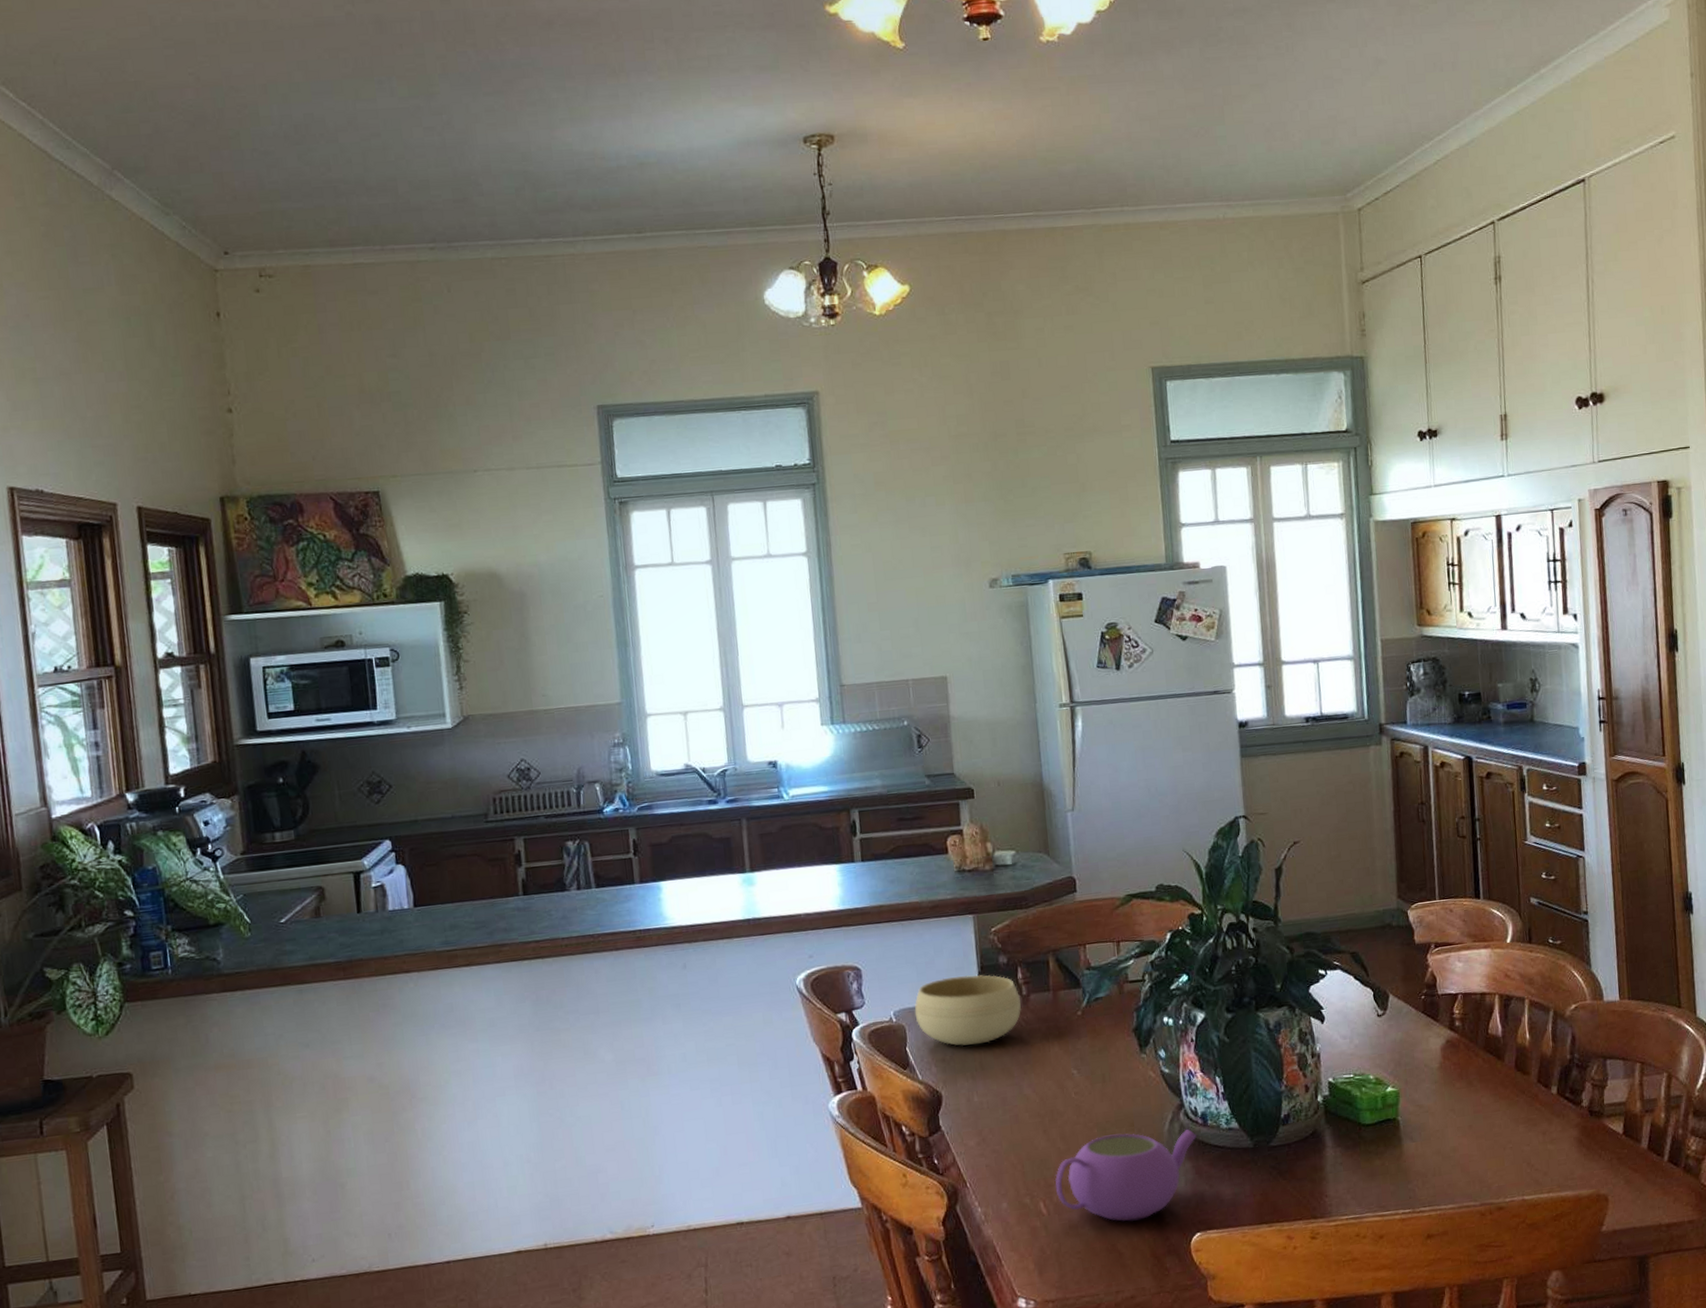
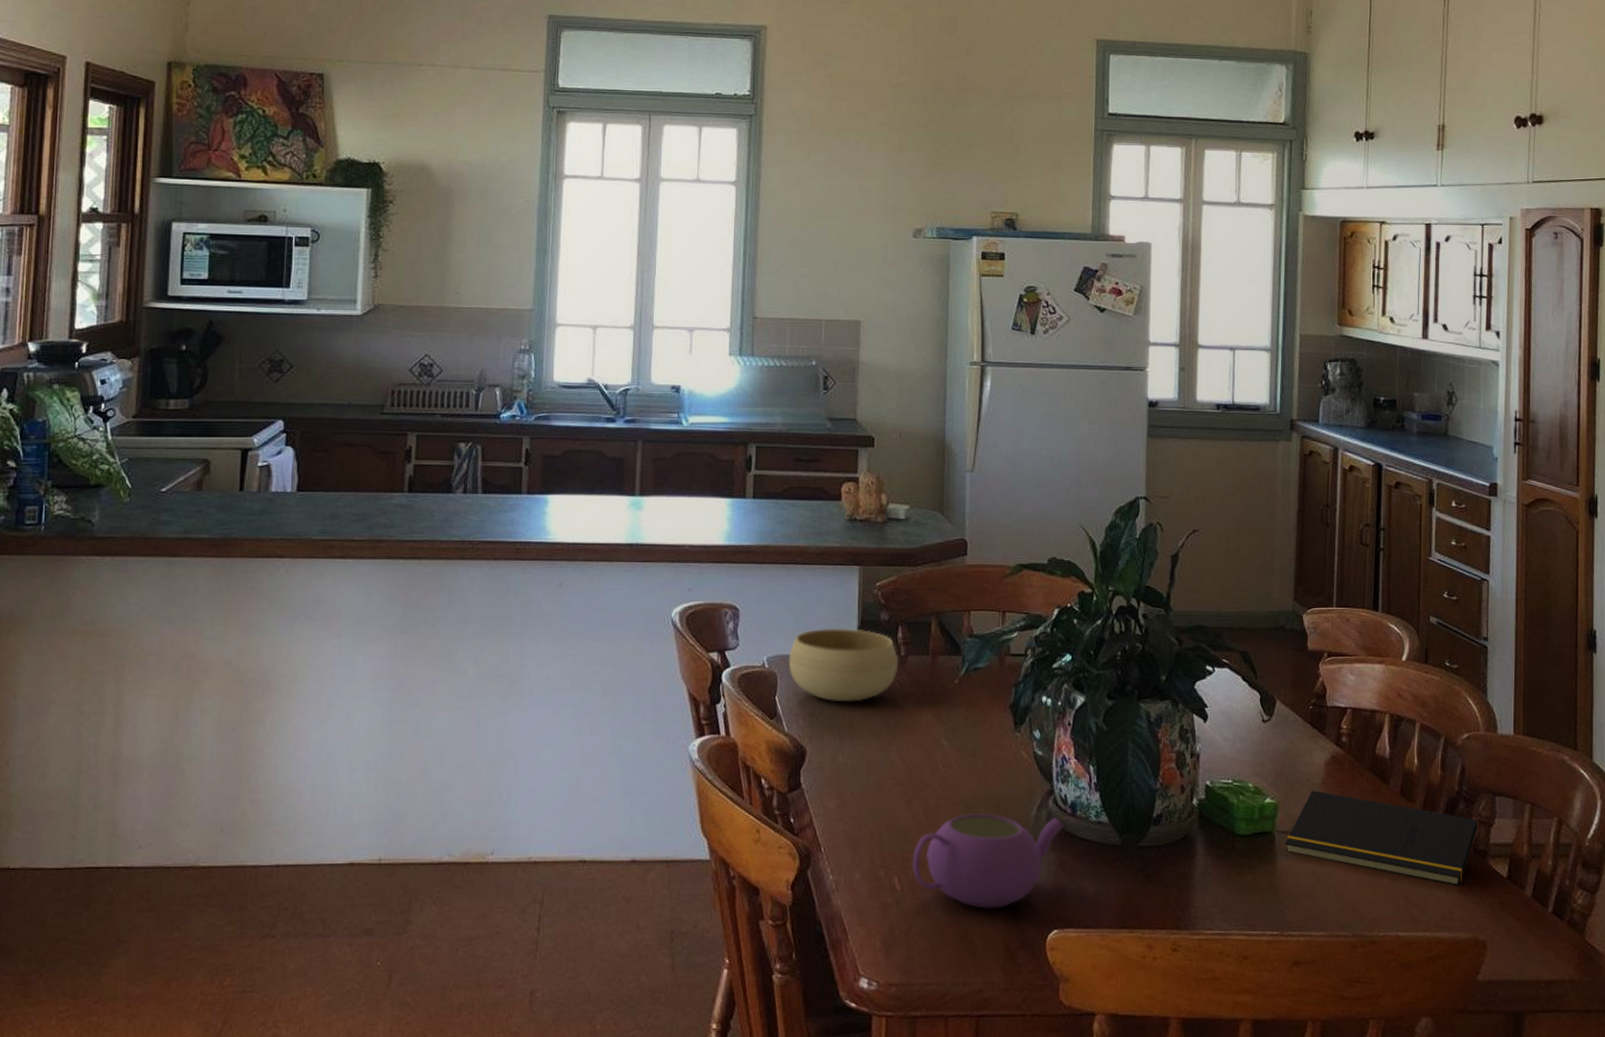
notepad: none [1408,1074,1592,1148] -> present [1284,790,1478,886]

